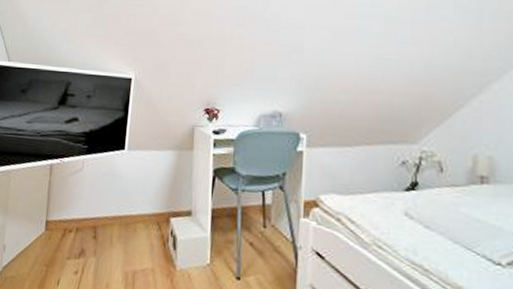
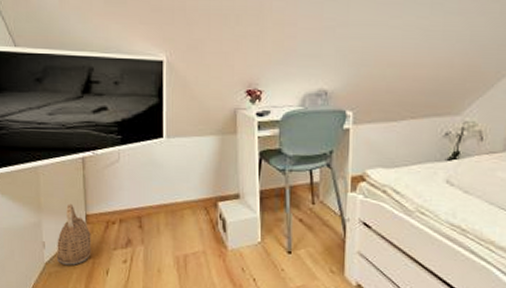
basket: none [14,208,49,272] -> present [57,203,92,265]

